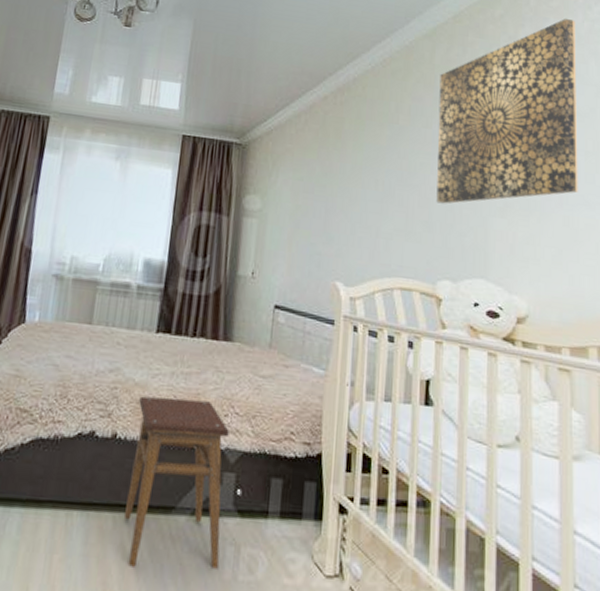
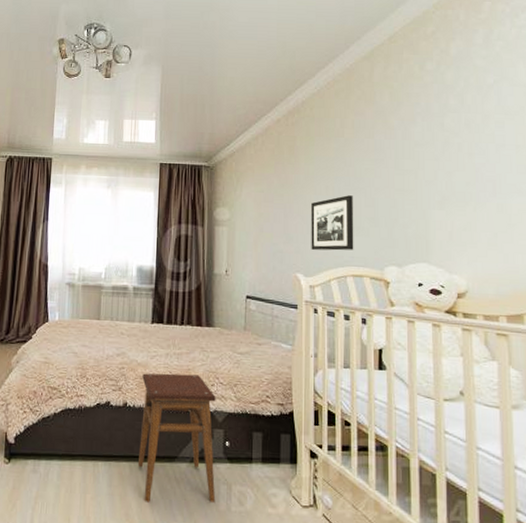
picture frame: none [354,192,405,258] -> present [311,195,354,251]
wall art: present [436,18,578,204] -> none [379,27,510,202]

